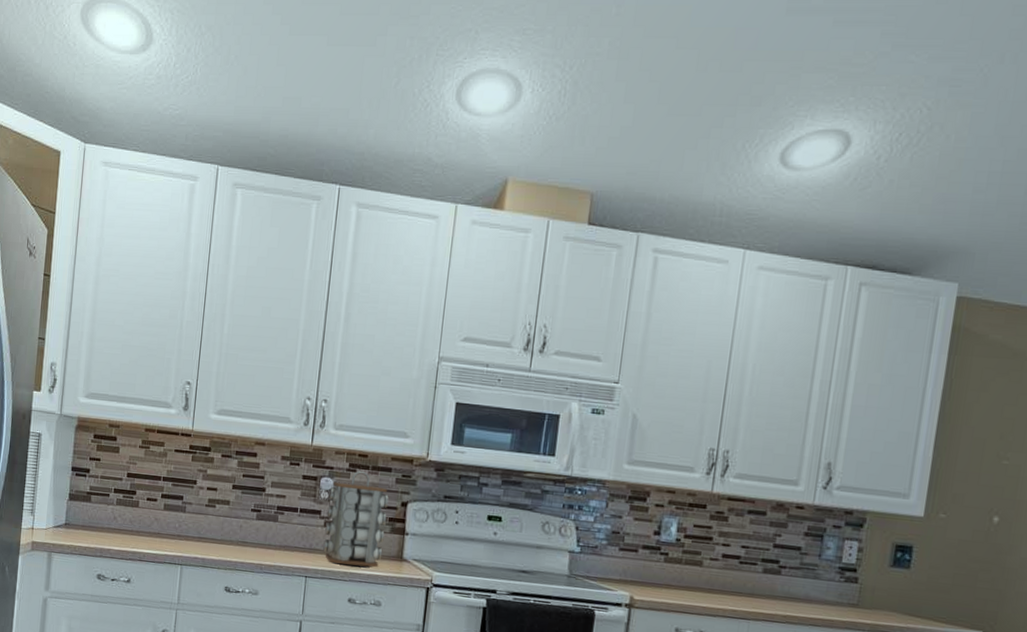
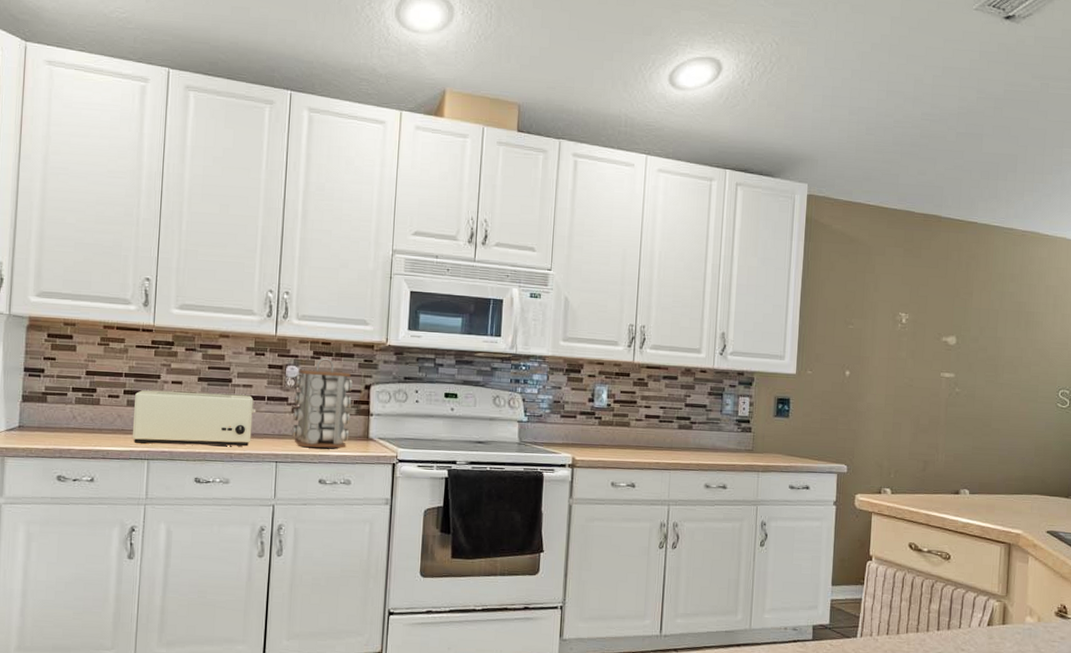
toaster: none [167,495,289,559] -> present [132,390,257,447]

